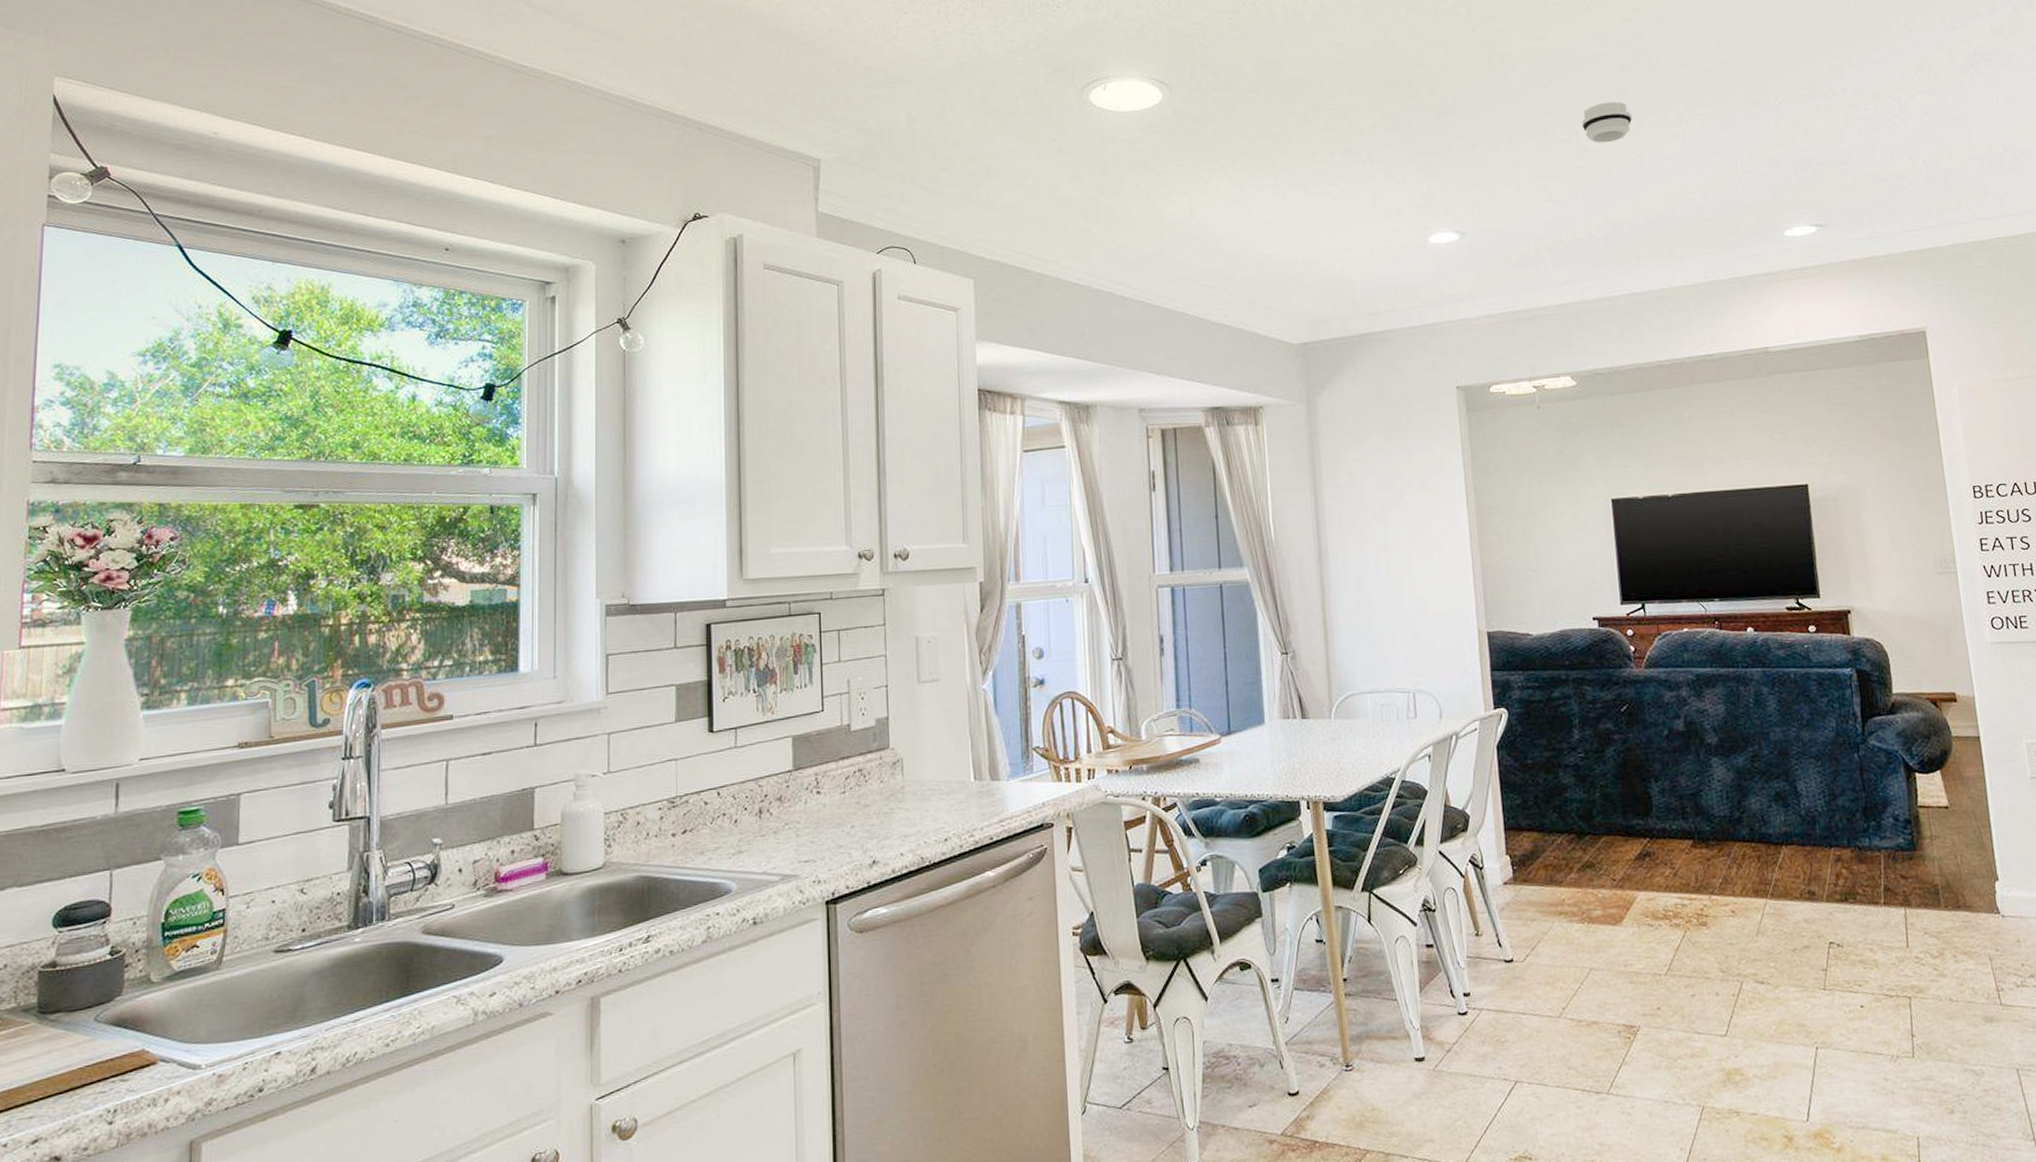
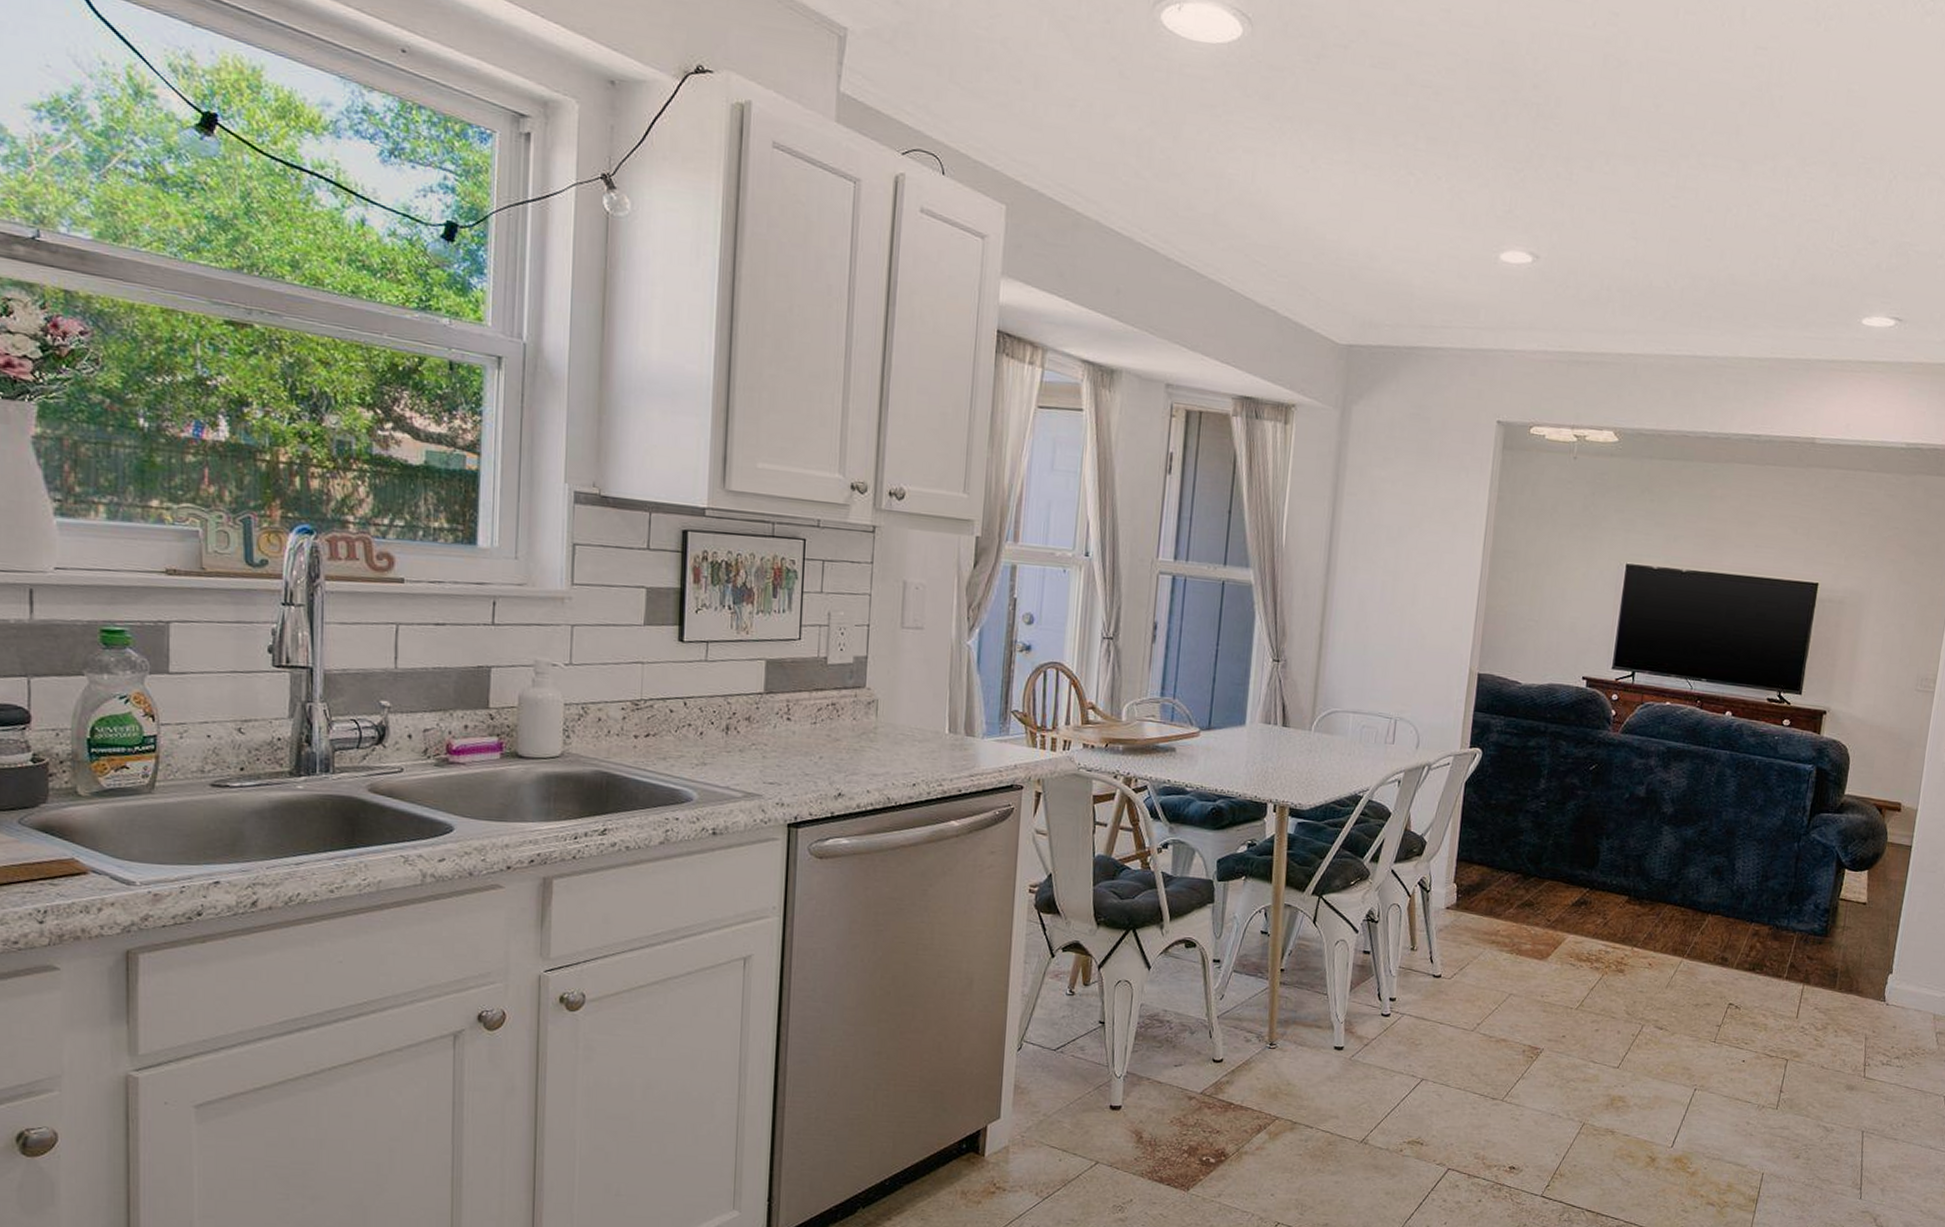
smoke detector: present [1581,101,1633,143] -> none [1685,138,1740,186]

